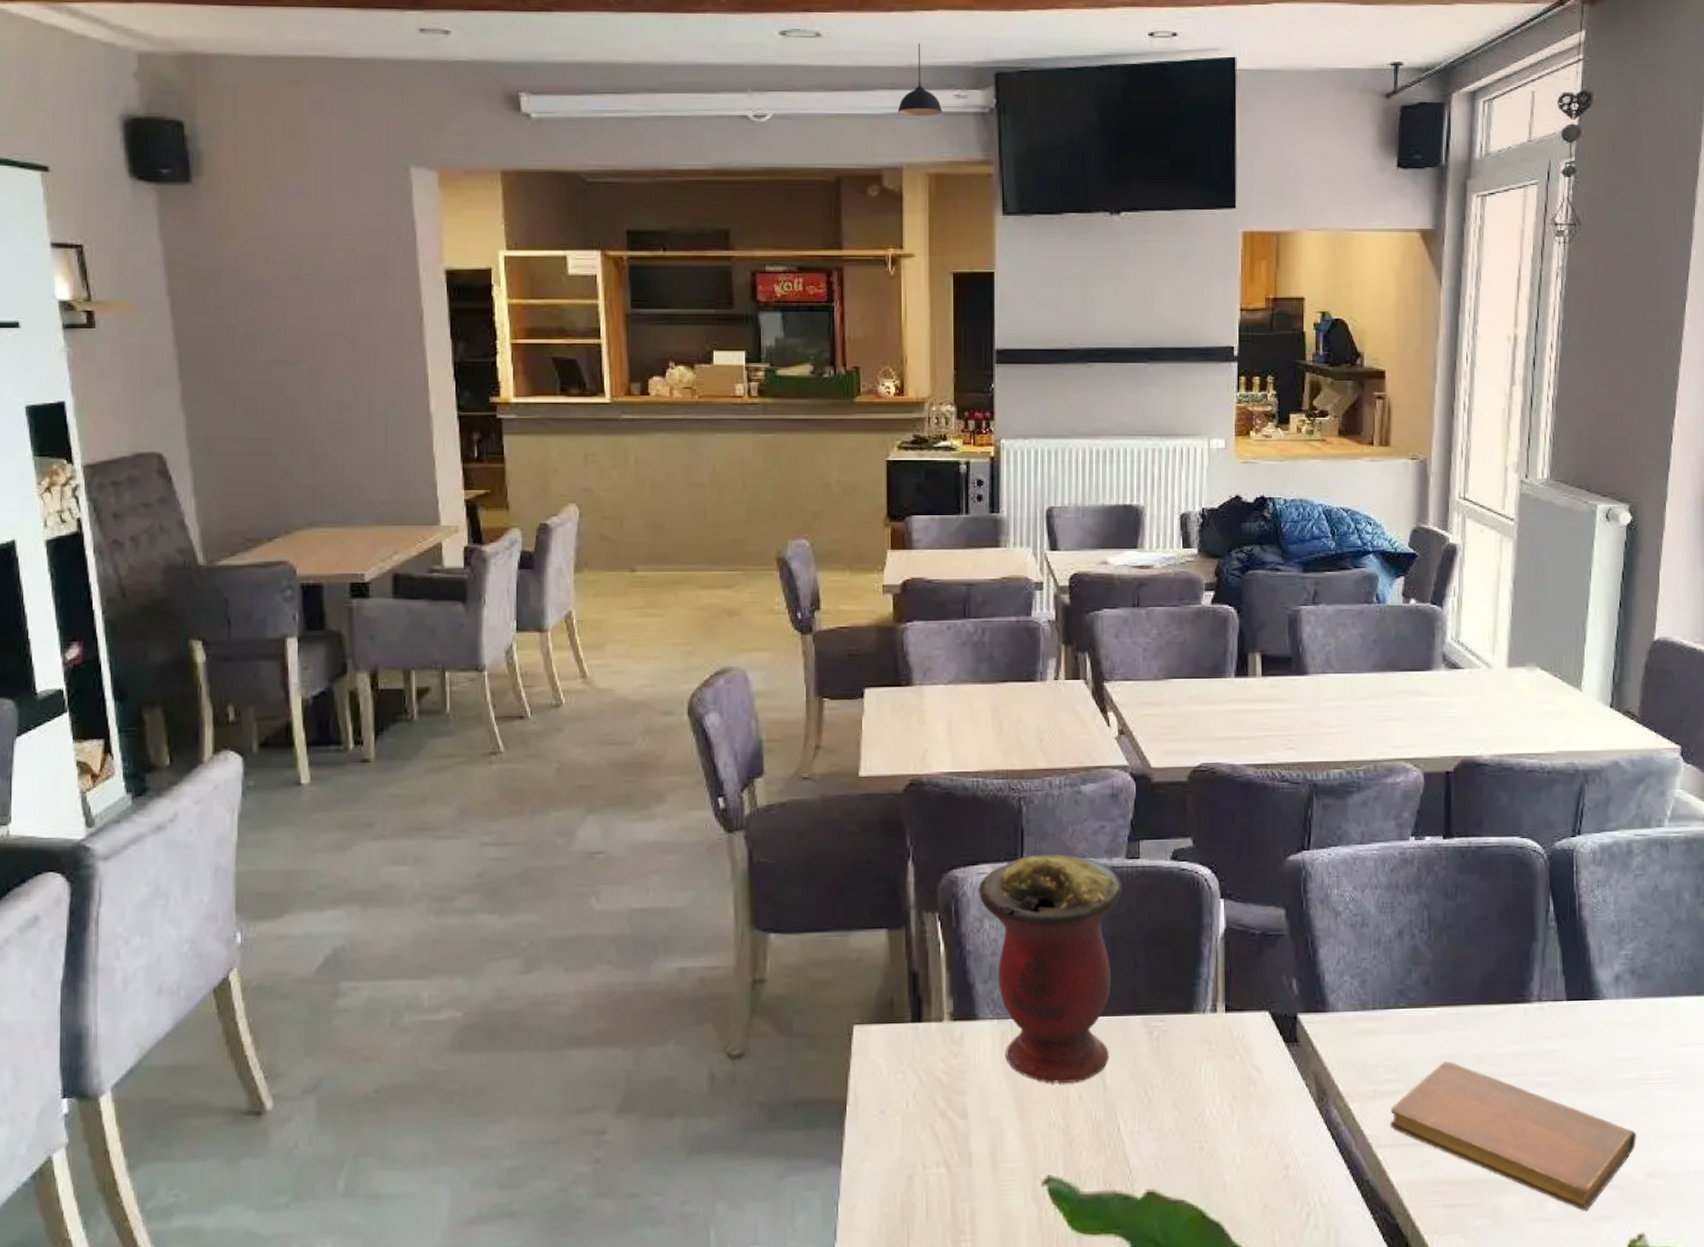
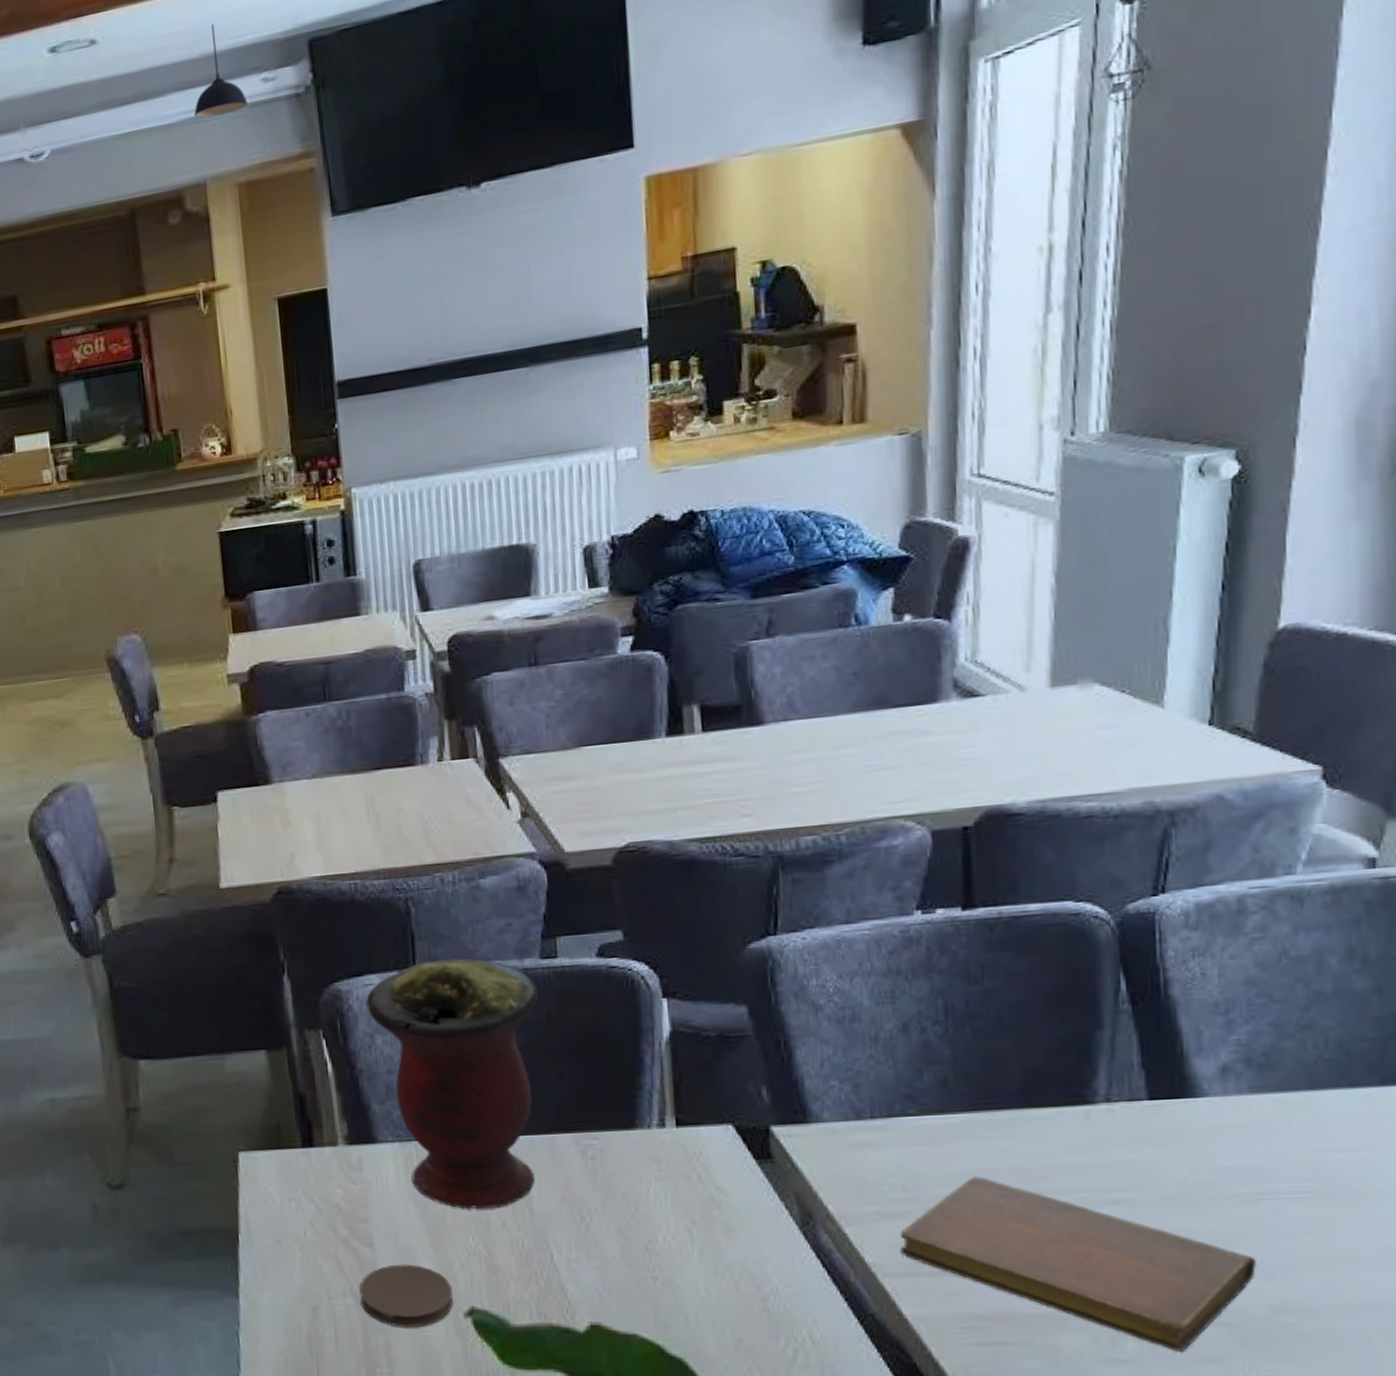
coaster: none [952,1135,1033,1195] -> present [359,1264,453,1327]

